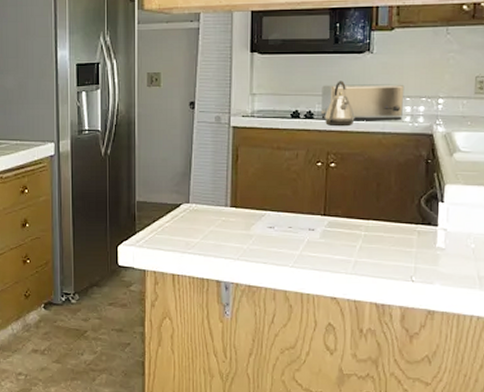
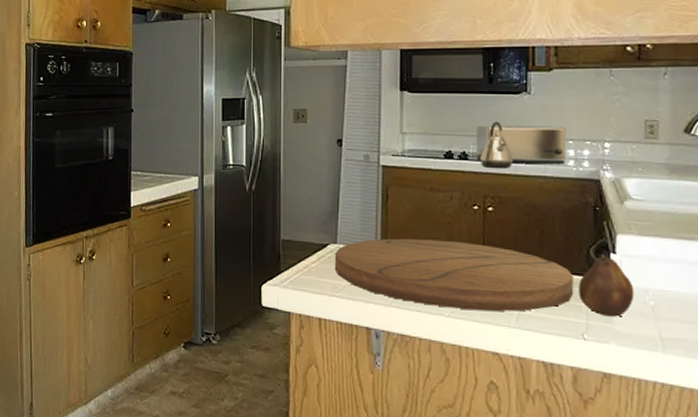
cutting board: none [187,196,405,259] -> present [334,238,574,312]
fruit: none [409,204,458,260] -> present [578,255,634,317]

